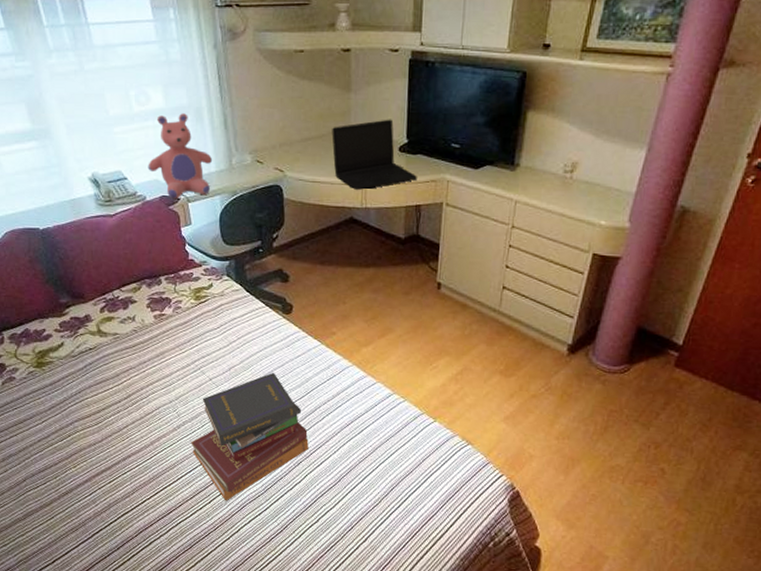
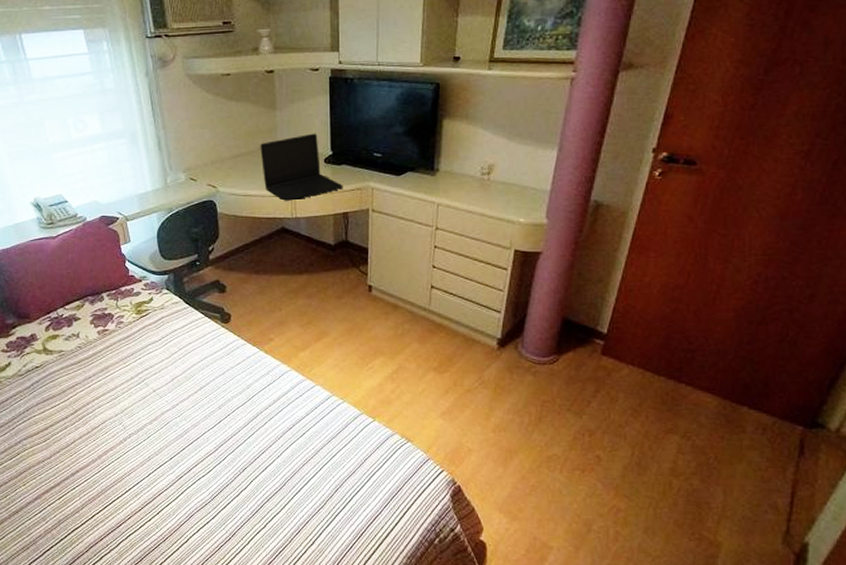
teddy bear: present [148,113,213,200] -> none [87,137,149,219]
books: present [191,372,309,501] -> none [137,380,252,512]

